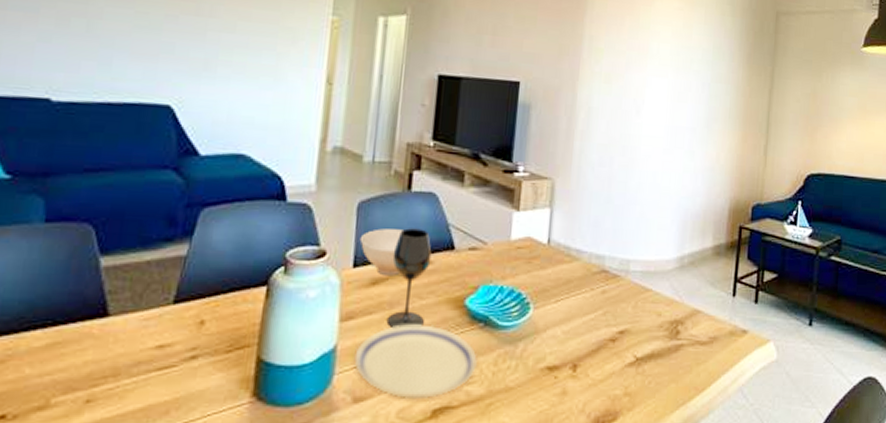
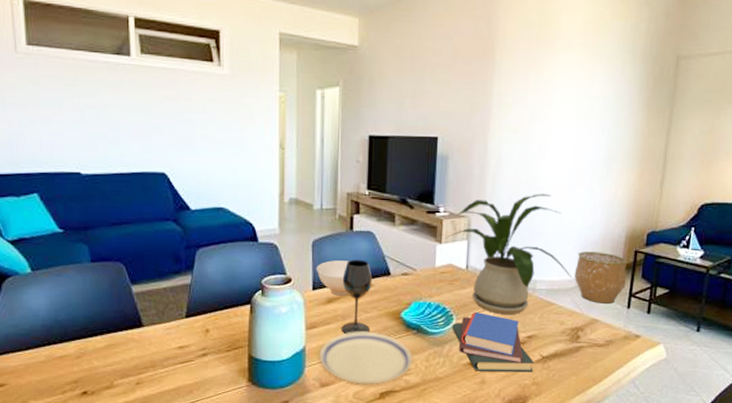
house plant: none [524,154,670,303] -> present [445,194,572,314]
book: none [528,298,627,378] -> present [452,311,535,371]
basket: none [673,226,731,290] -> present [574,252,627,304]

